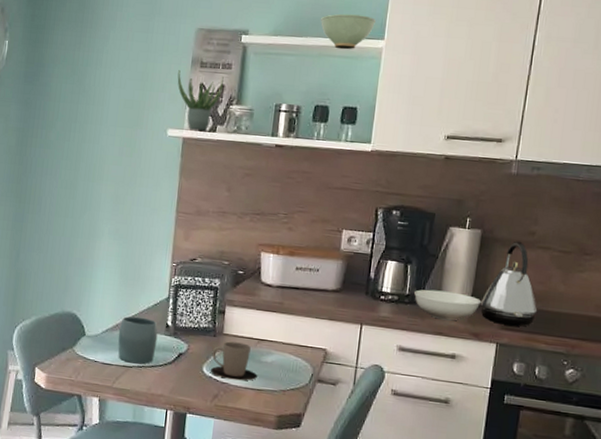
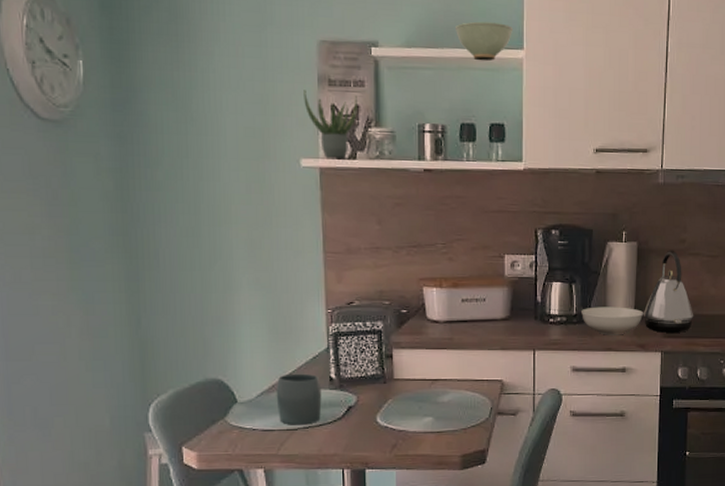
cup: present [210,341,258,381] -> none [384,386,436,426]

